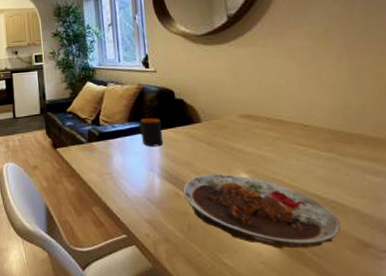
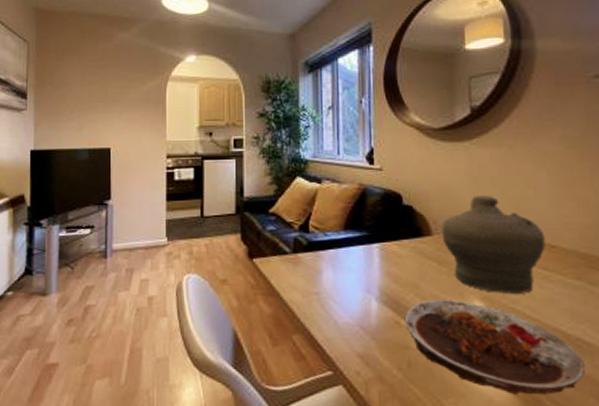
mug: present [138,118,164,147] -> none [356,227,385,263]
jar: none [208,87,300,167] -> present [441,195,546,294]

